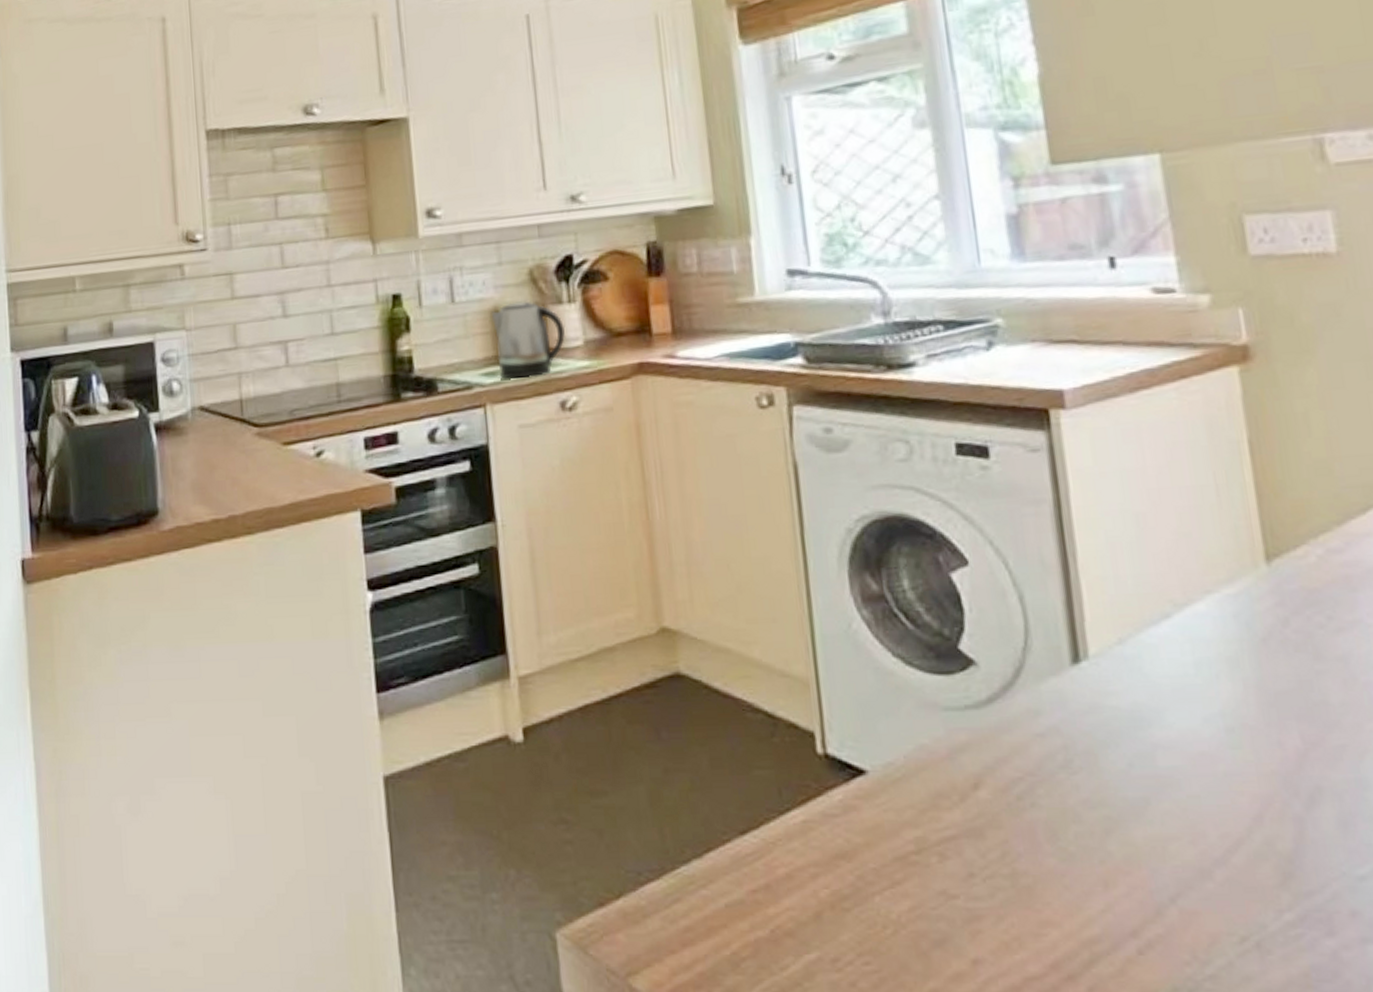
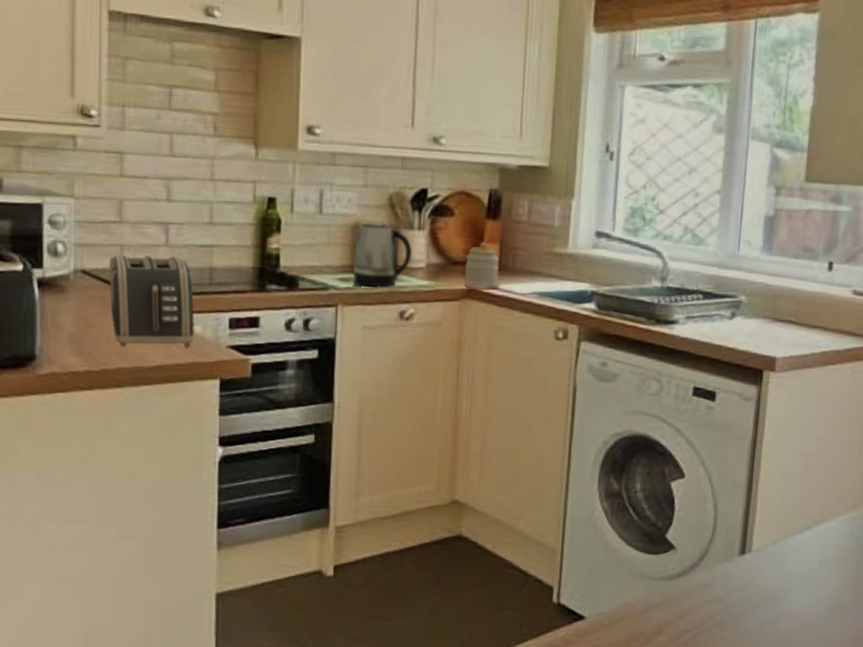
toaster: none [228,376,328,487] -> present [109,254,195,347]
jar: none [629,304,675,363] -> present [463,242,500,291]

